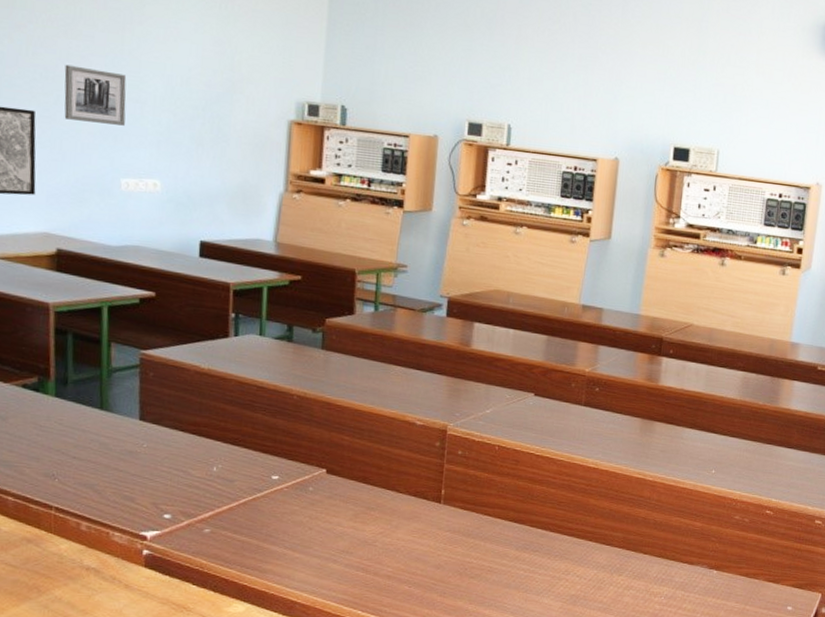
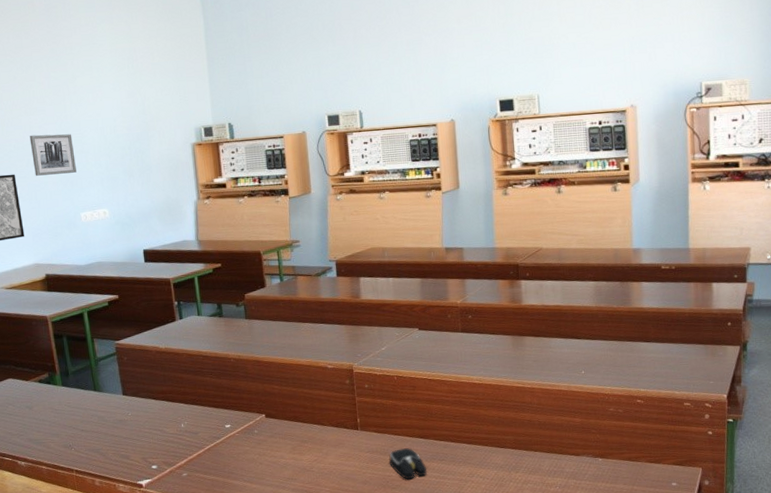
computer mouse: none [472,532,516,570] -> present [389,448,428,480]

